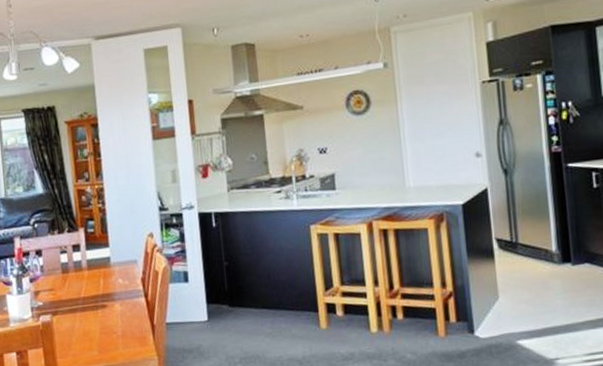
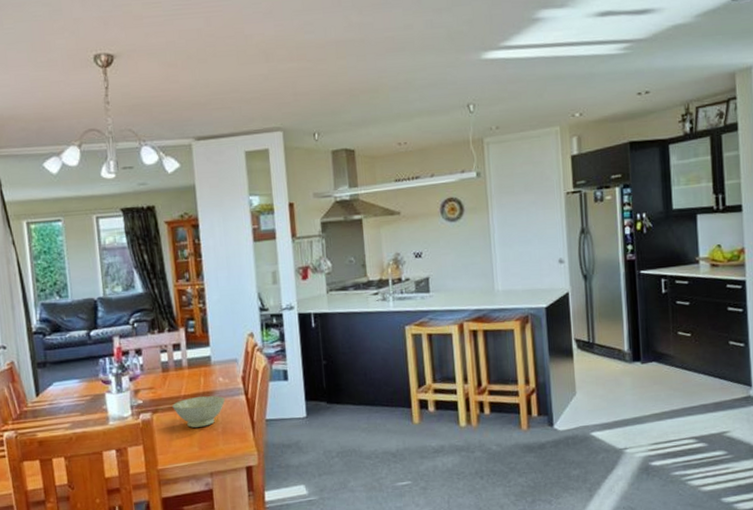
bowl: none [72,298,125,331] -> present [172,396,225,428]

